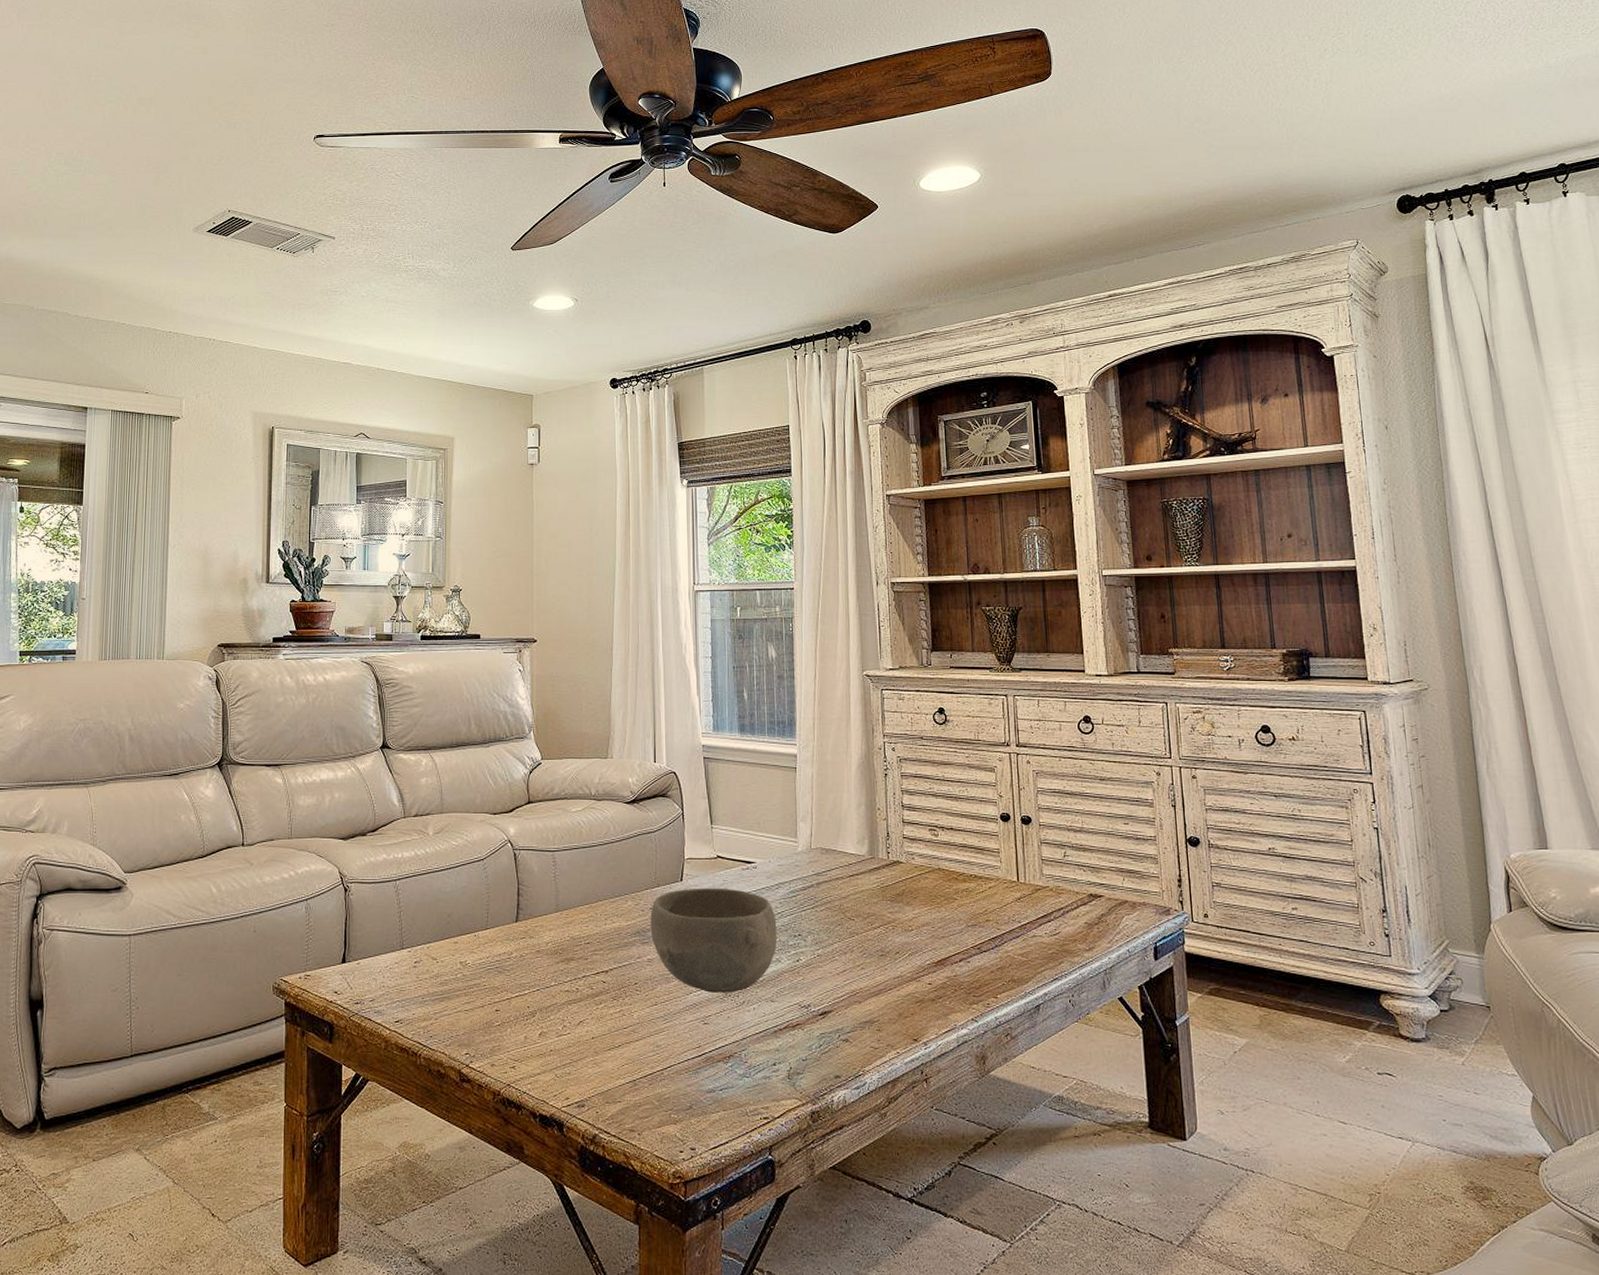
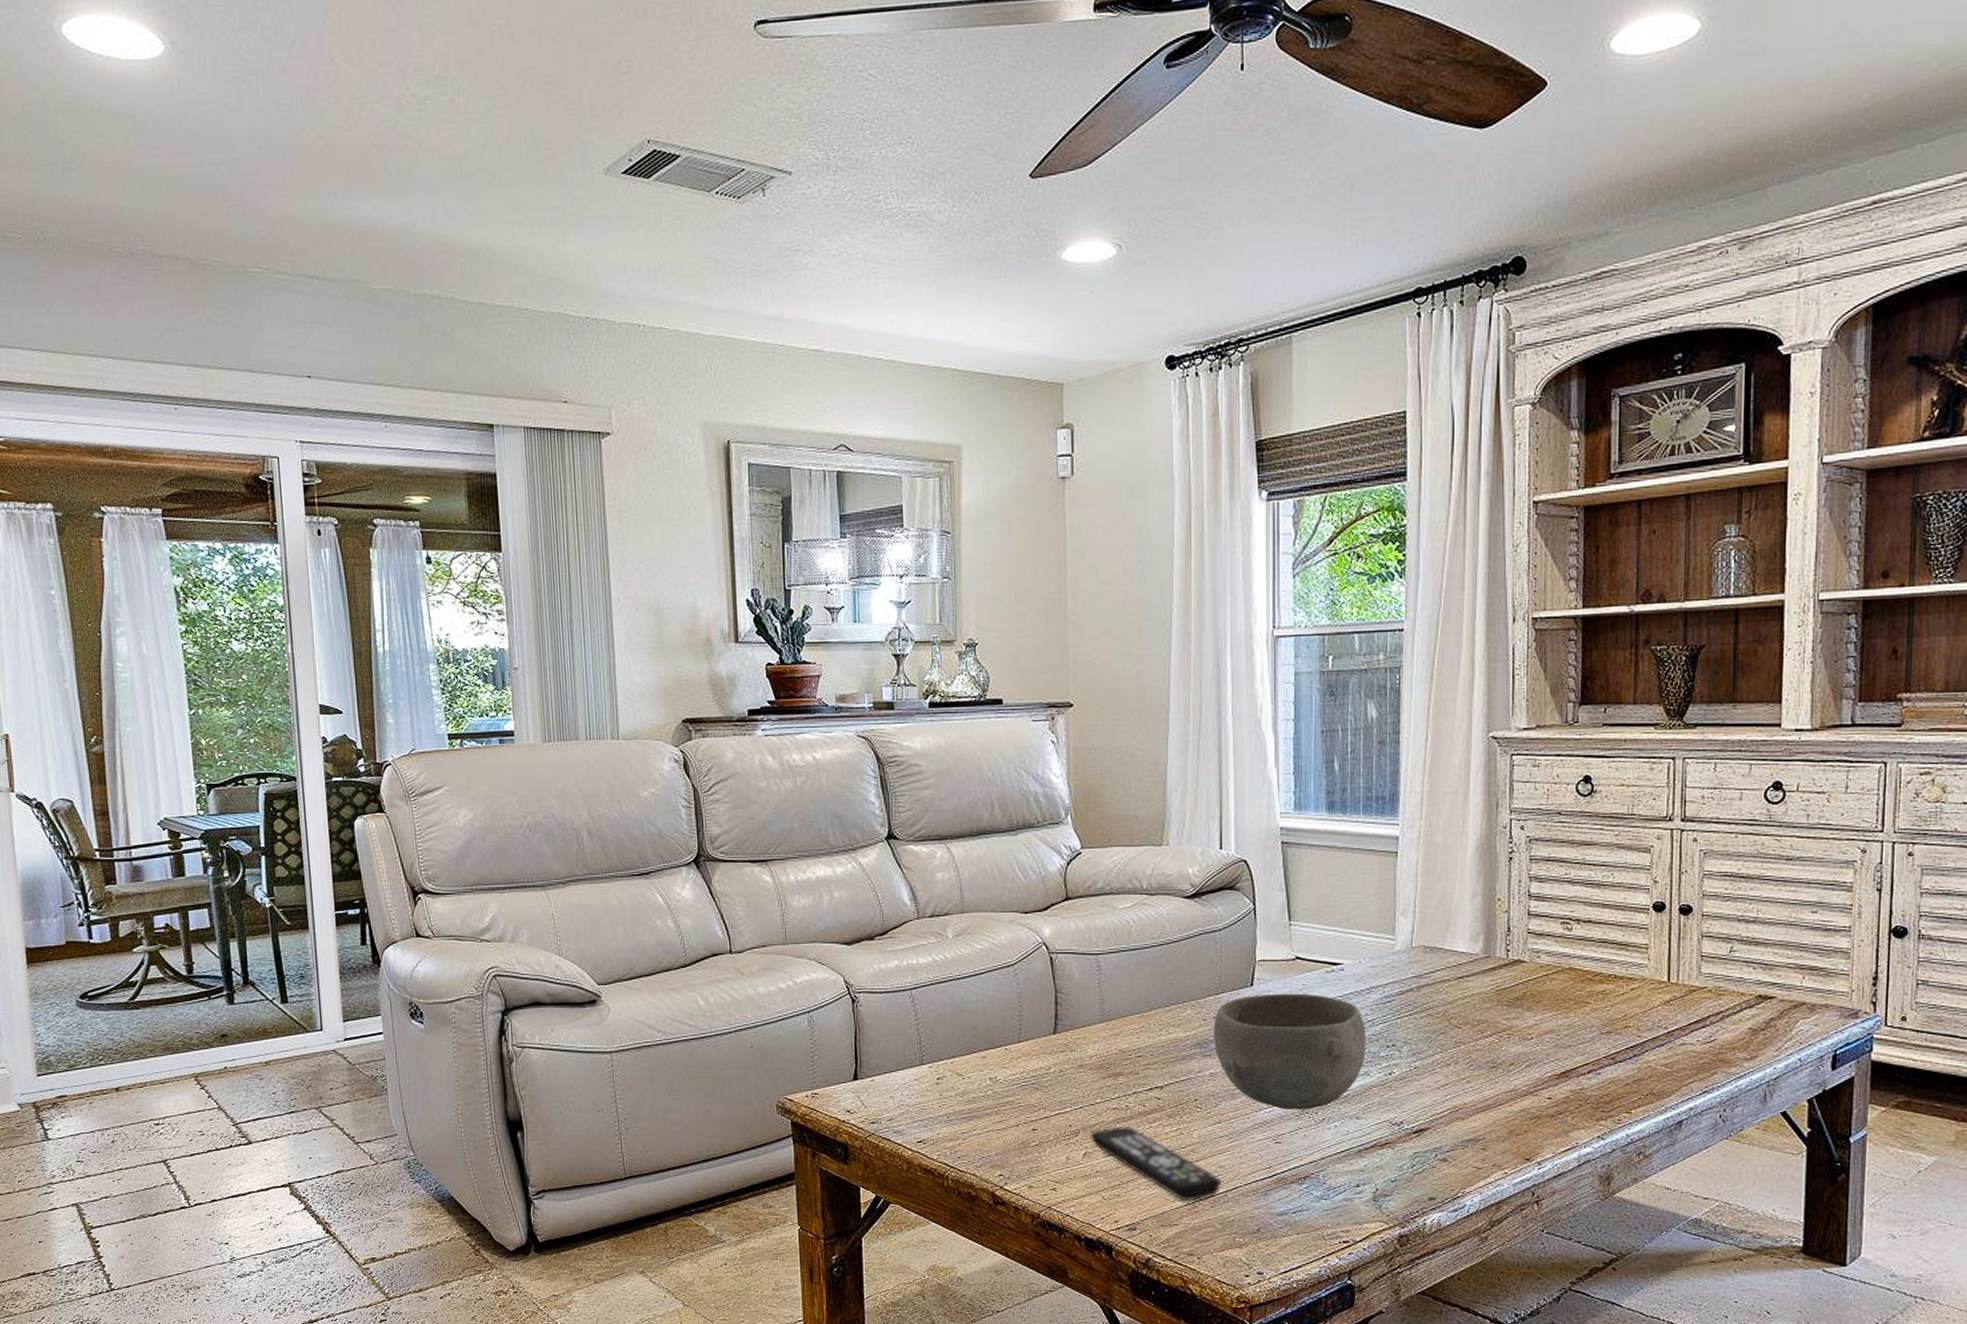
remote control: none [545,1006,658,1080] -> present [1090,1125,1221,1202]

